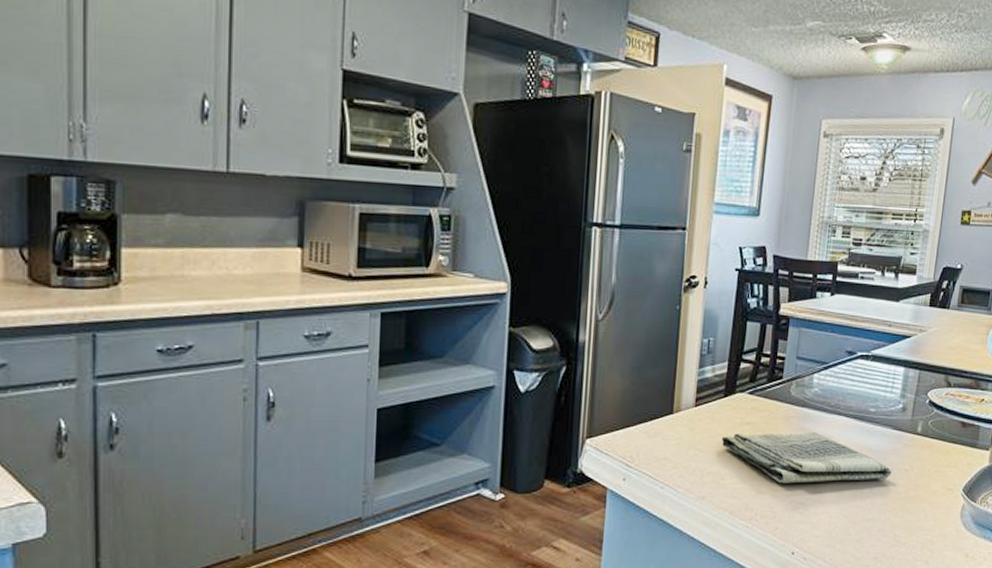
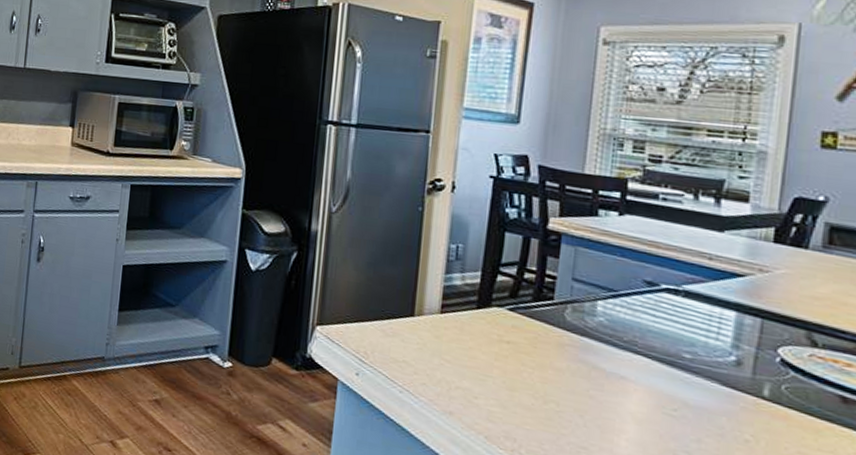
dish towel: present [721,431,892,484] -> none [473,350,723,446]

